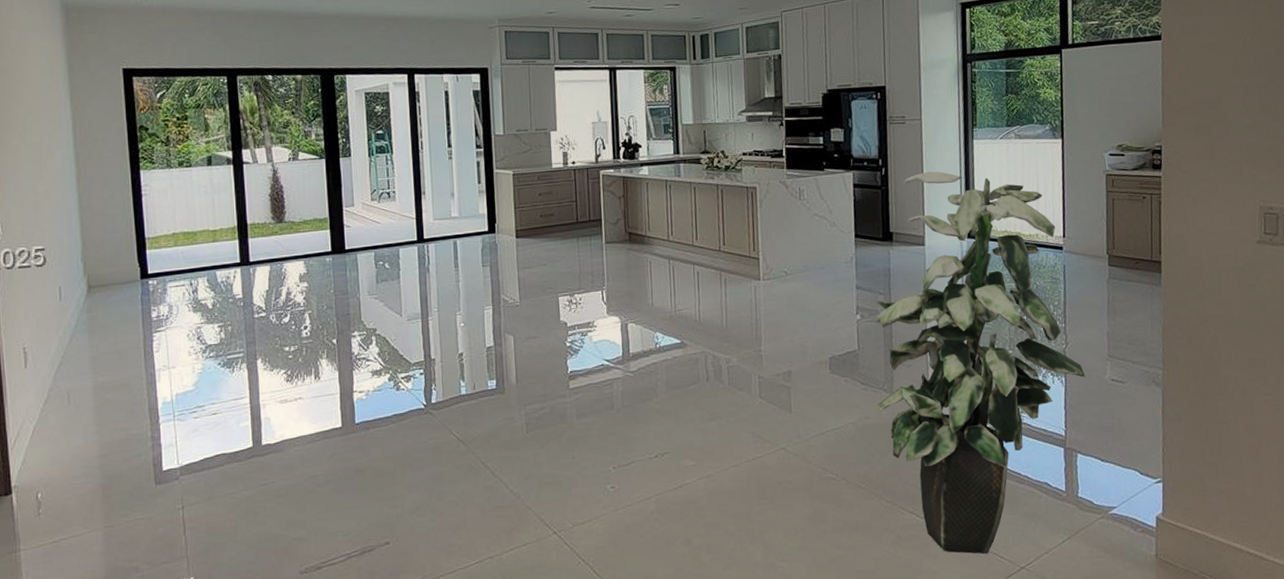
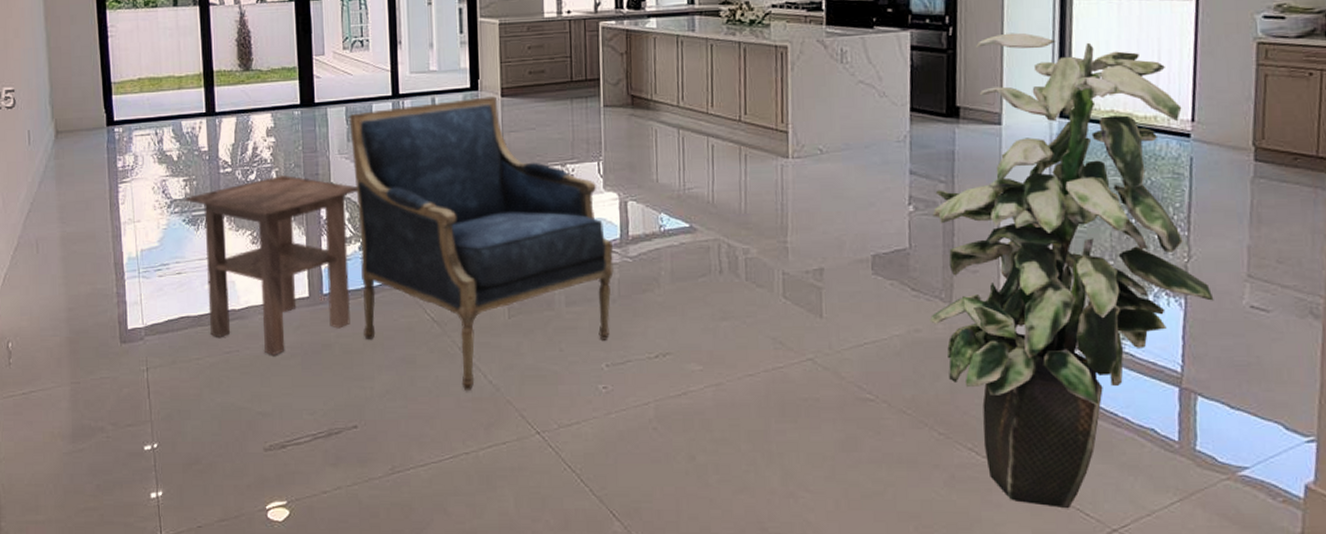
side table: none [220,317,386,484] -> present [185,175,357,355]
armchair: none [378,238,618,501] -> present [349,96,614,390]

